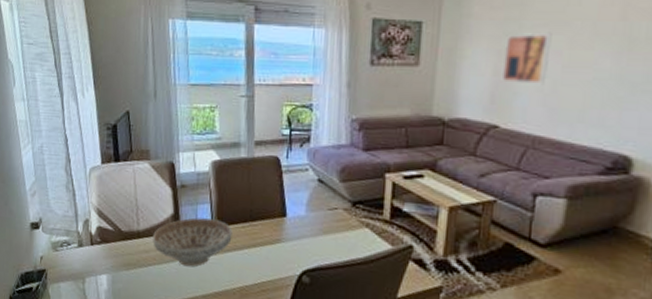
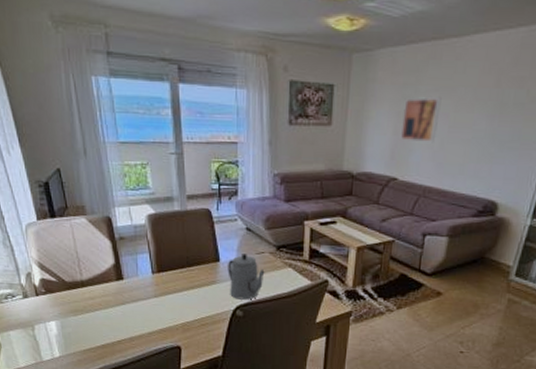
decorative bowl: present [153,217,233,267] -> none [97,266,172,310]
teapot: none [295,209,337,264] -> present [228,254,265,300]

